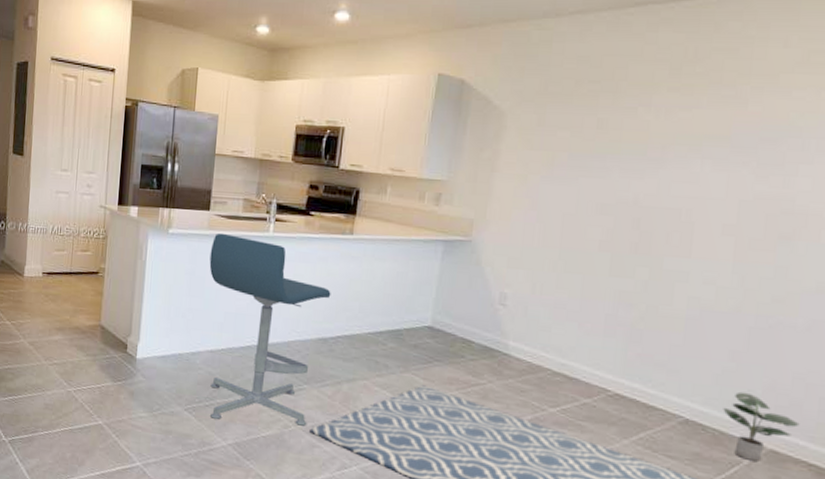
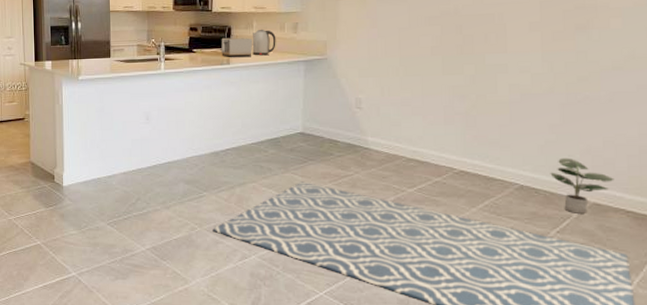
bar stool: present [209,233,331,426] -> none [114,75,217,229]
toaster: none [344,201,385,229] -> present [221,37,253,58]
kettle: none [382,196,413,229] -> present [252,29,276,56]

